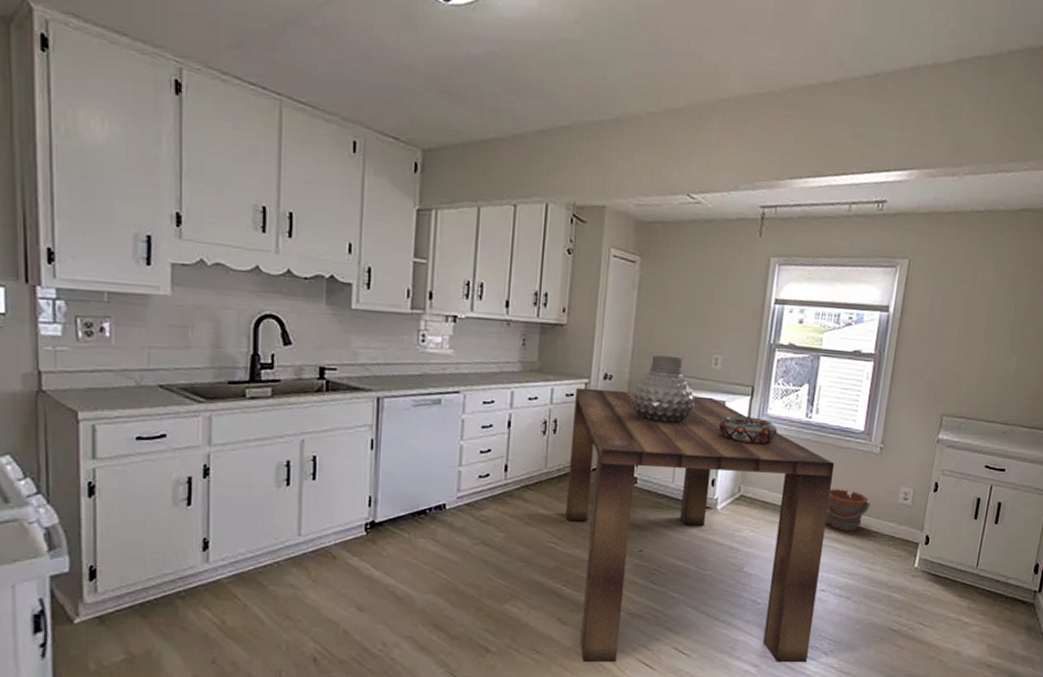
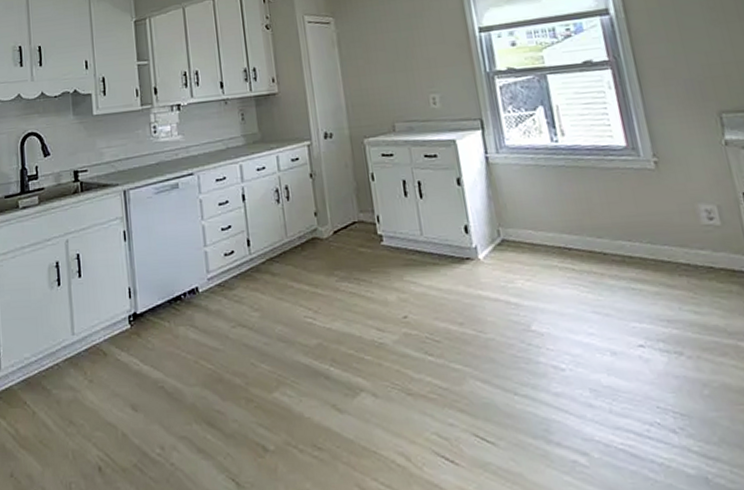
dining table: present [565,387,835,663] -> none [300,138,652,459]
vase: present [630,354,696,426] -> none [355,102,424,175]
decorative bowl: present [718,415,778,444] -> none [454,151,524,181]
bucket: present [825,489,871,532] -> none [607,217,667,268]

